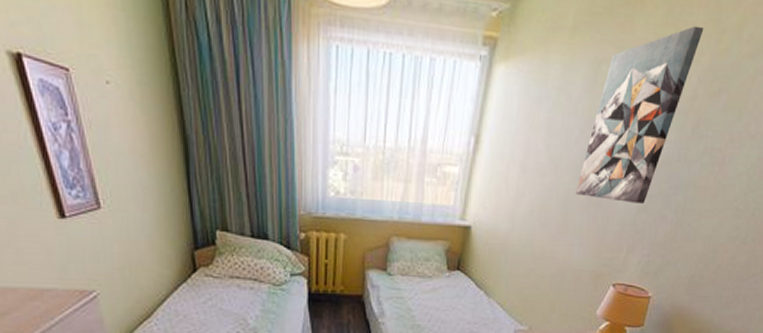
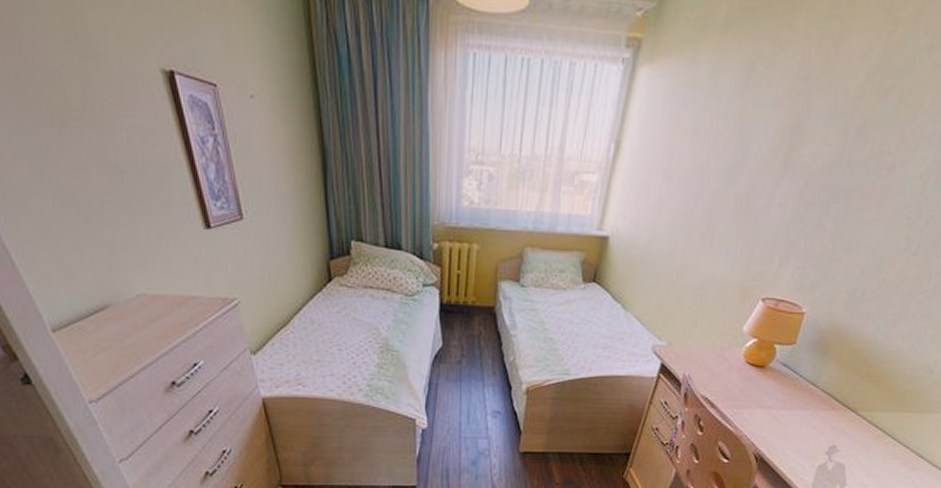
wall art: present [575,25,704,204] -> none [722,17,875,212]

